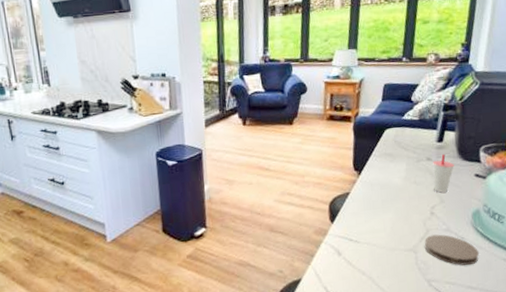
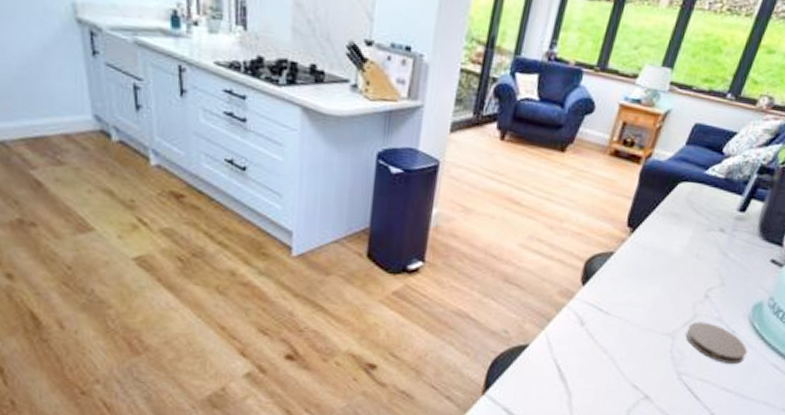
cup: present [432,153,454,193] -> none [717,227,751,274]

